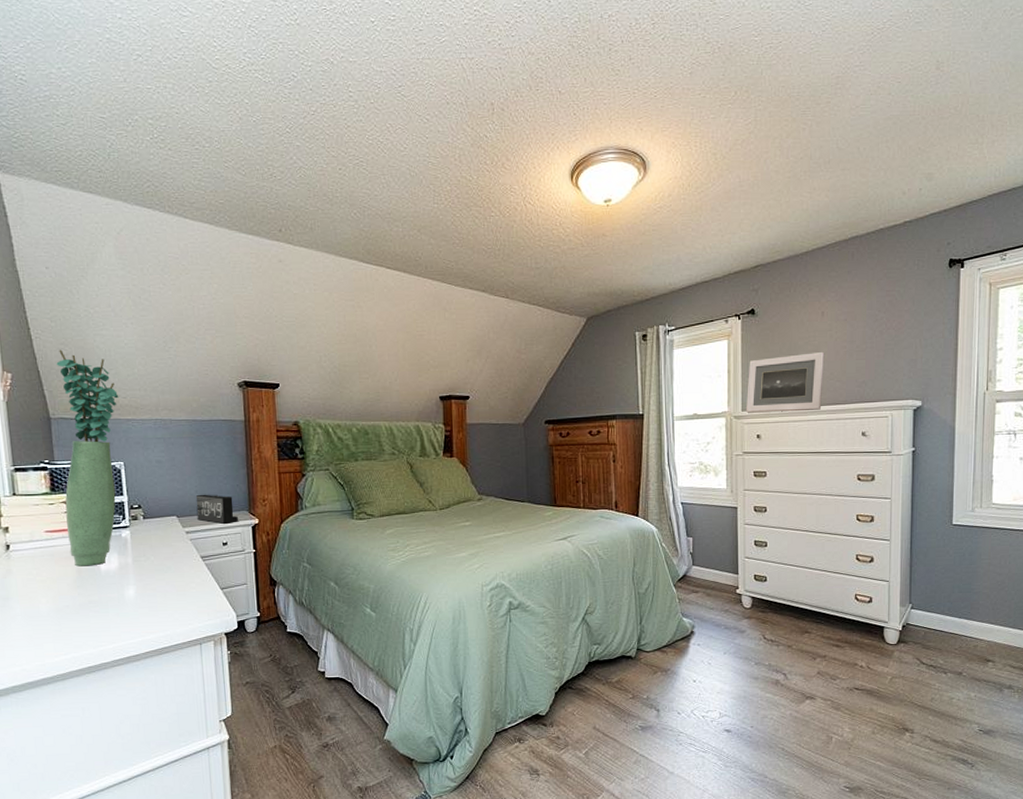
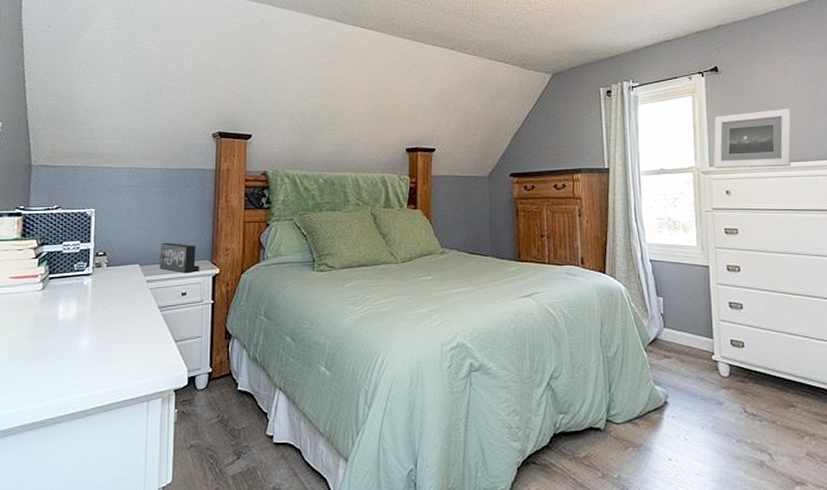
vase: present [56,349,119,567] -> none [31,101,99,315]

